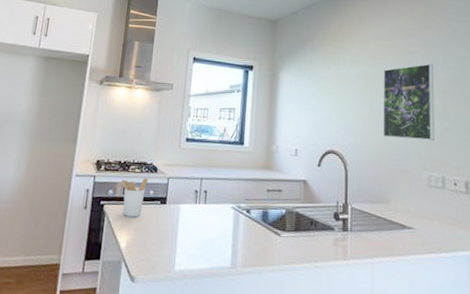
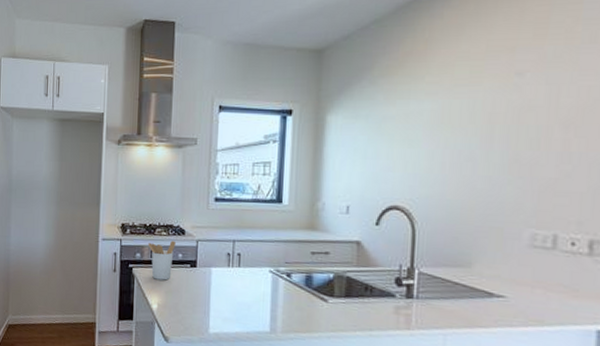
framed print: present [383,63,435,140] -> none [467,85,553,190]

